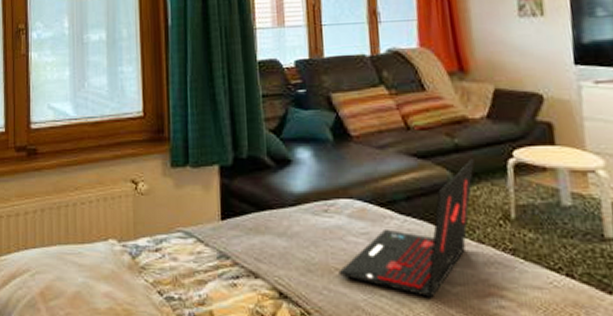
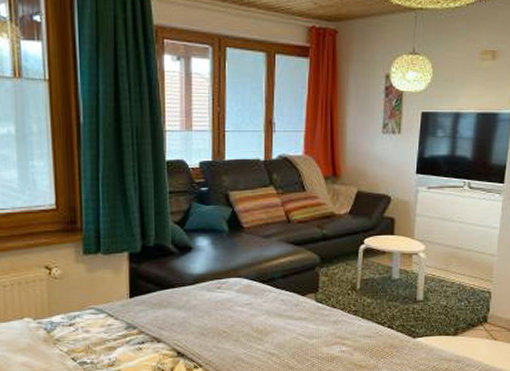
laptop: present [338,159,474,298] -> none [226,245,336,348]

